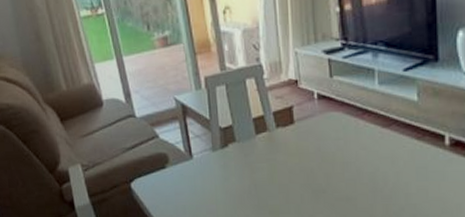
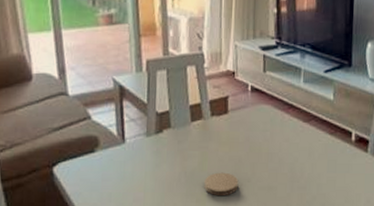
coaster: none [276,184,313,208] -> present [204,172,239,196]

